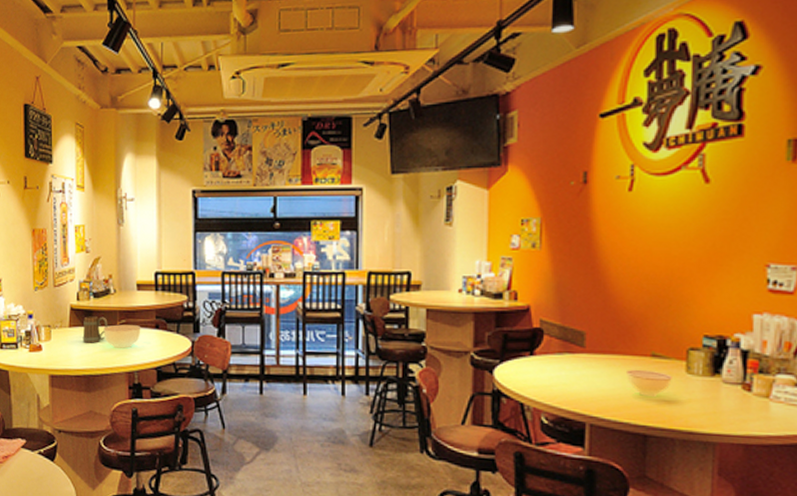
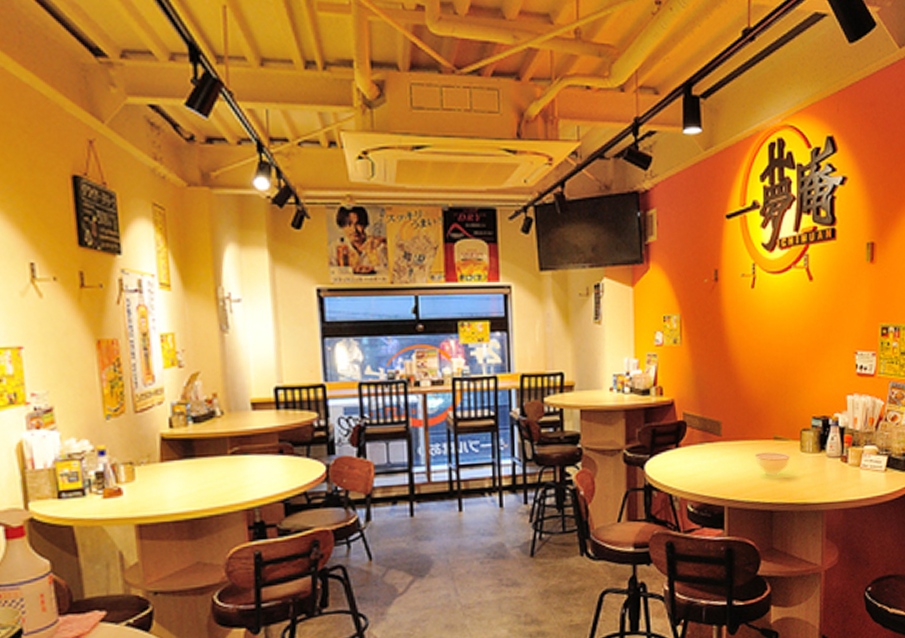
beer mug: present [82,316,108,343] -> none [180,445,215,480]
bowl: present [103,324,141,349] -> none [209,452,261,482]

